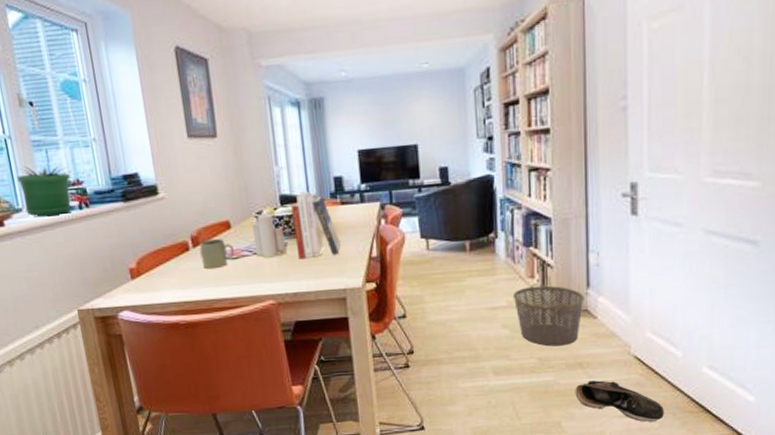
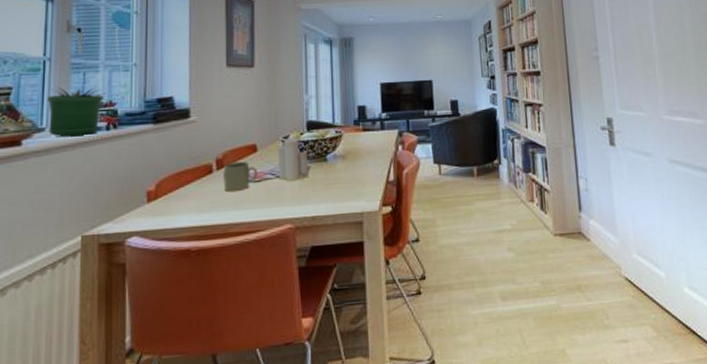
books: present [291,191,341,260] -> none [317,118,361,183]
basket: present [512,283,585,347] -> none [515,207,578,269]
shoe: present [575,380,664,422] -> none [576,303,657,347]

